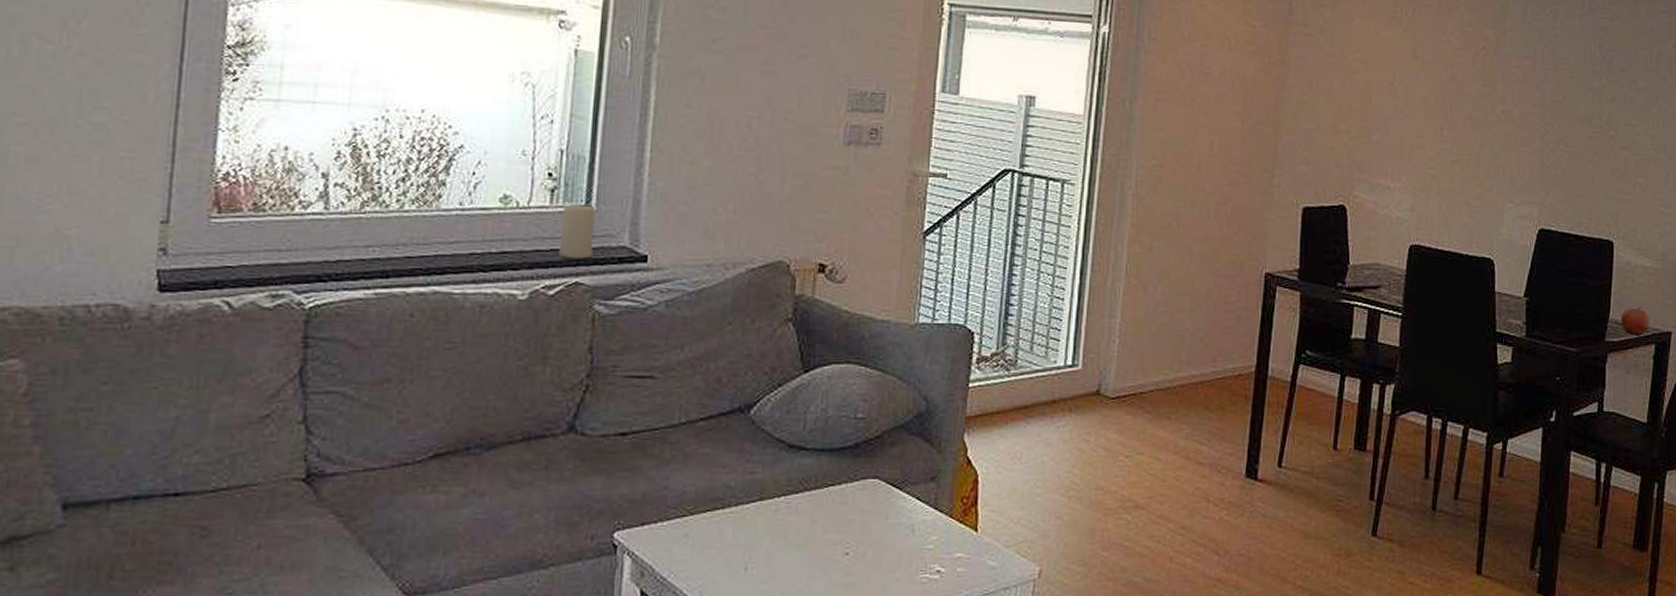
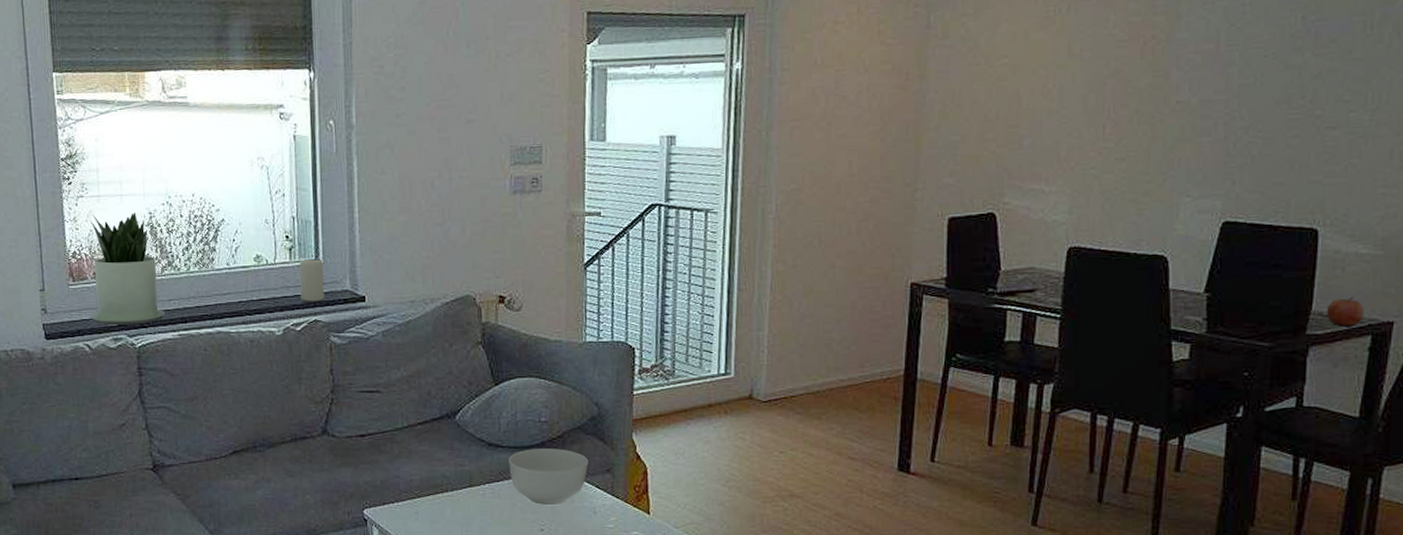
planter: none [238,124,358,278] -> present [90,212,166,326]
bowl: none [811,451,910,523] -> present [508,448,589,506]

